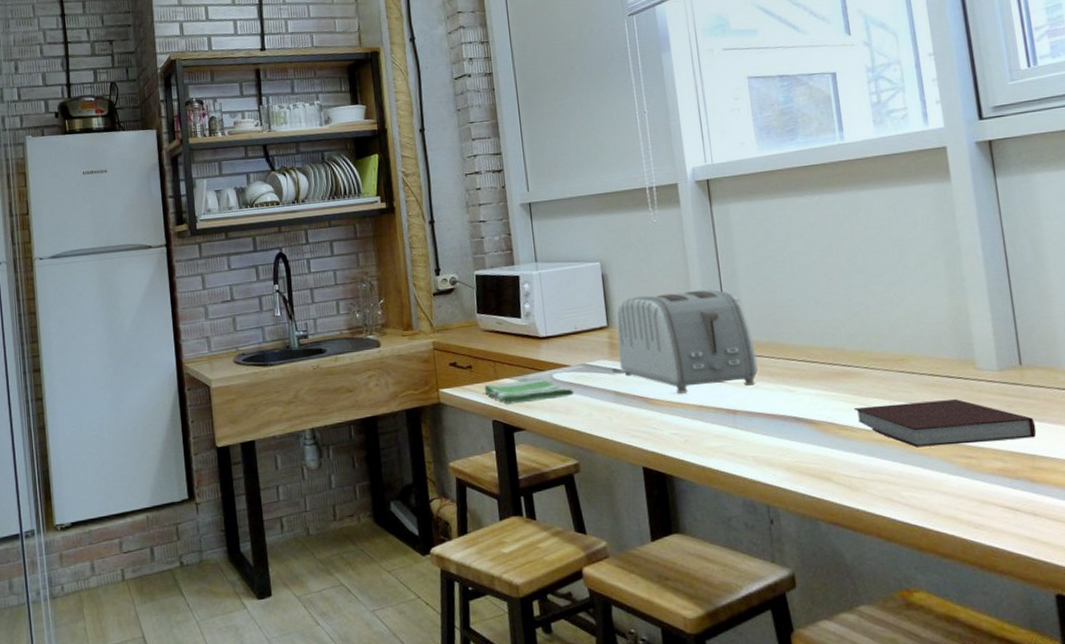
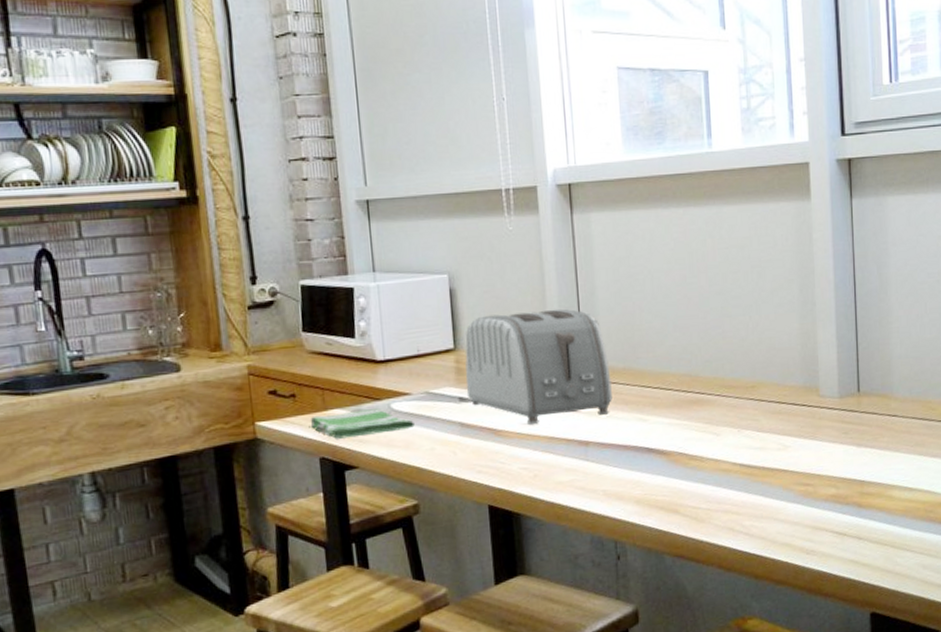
notebook: present [854,399,1037,448] -> none [705,427,867,476]

